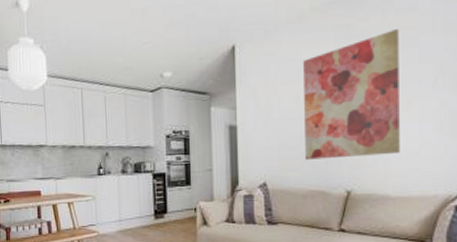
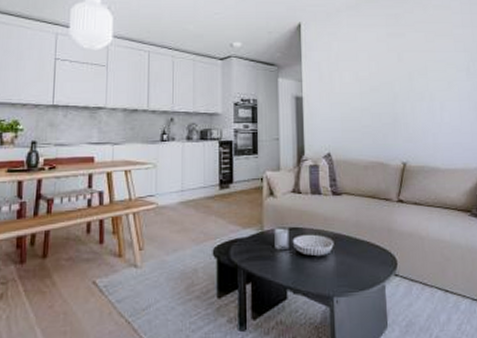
wall art: present [303,29,400,160] -> none [361,22,445,132]

